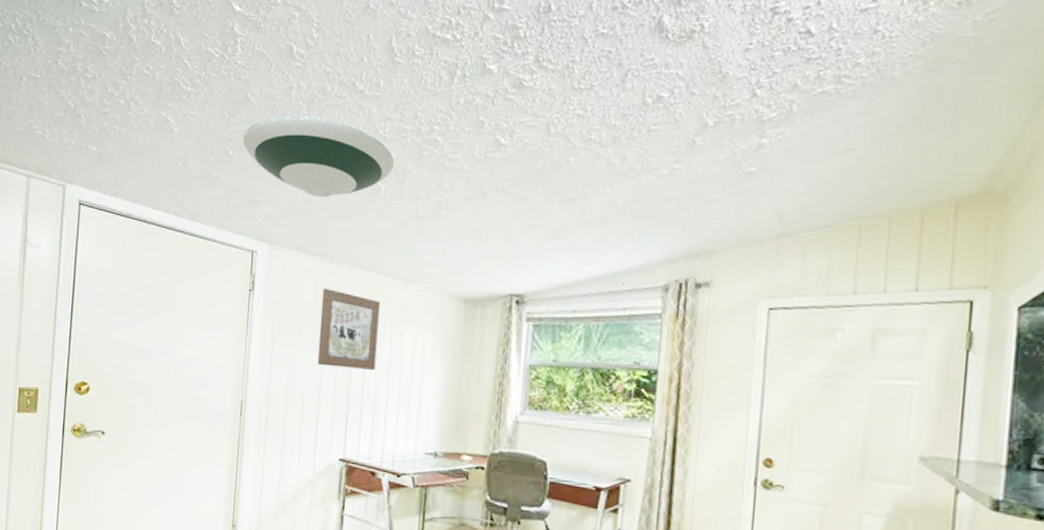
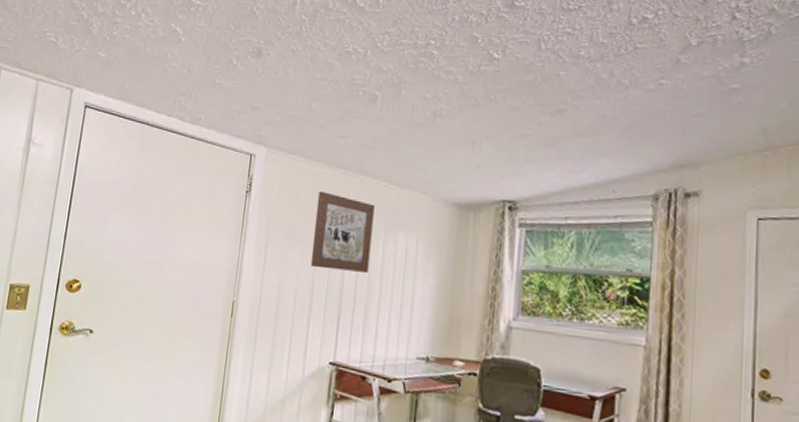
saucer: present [242,115,395,198] -> none [246,28,392,105]

